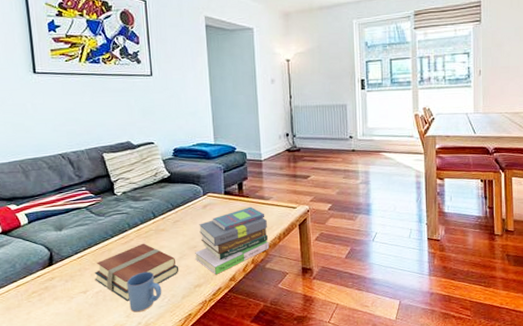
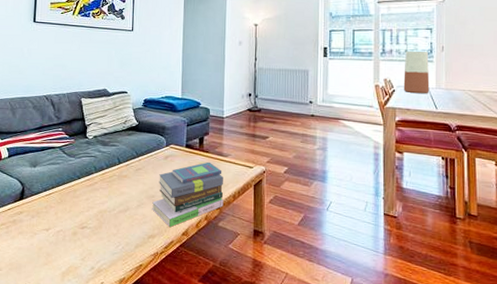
books: present [94,243,179,301] -> none [58,187,136,243]
mug: present [126,271,162,313] -> none [85,216,118,257]
vase: none [442,76,468,120] -> present [403,51,430,94]

